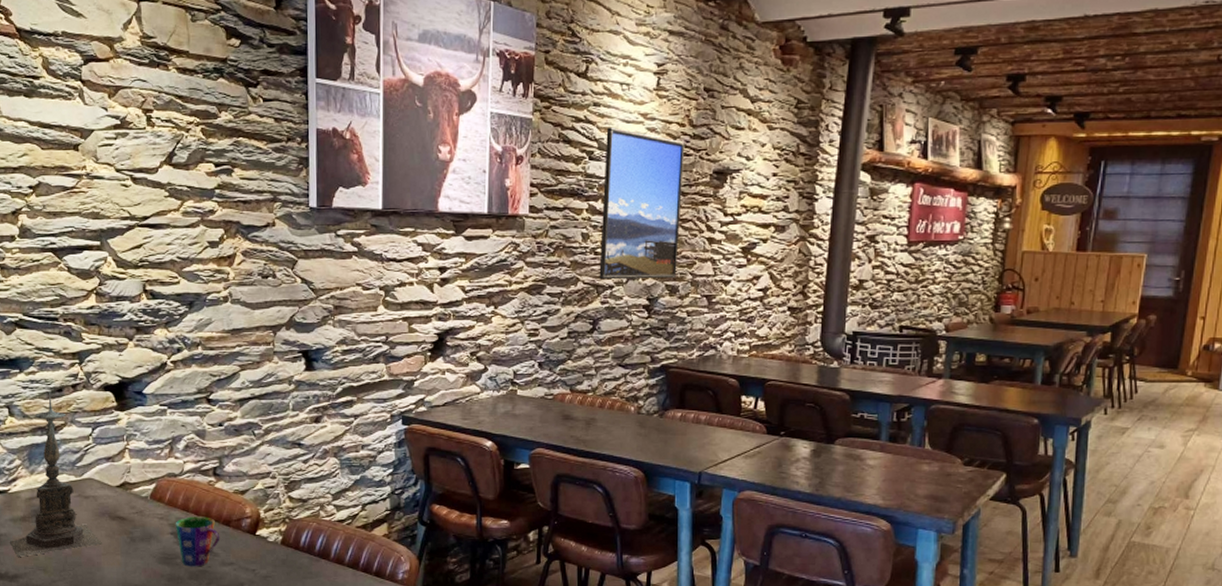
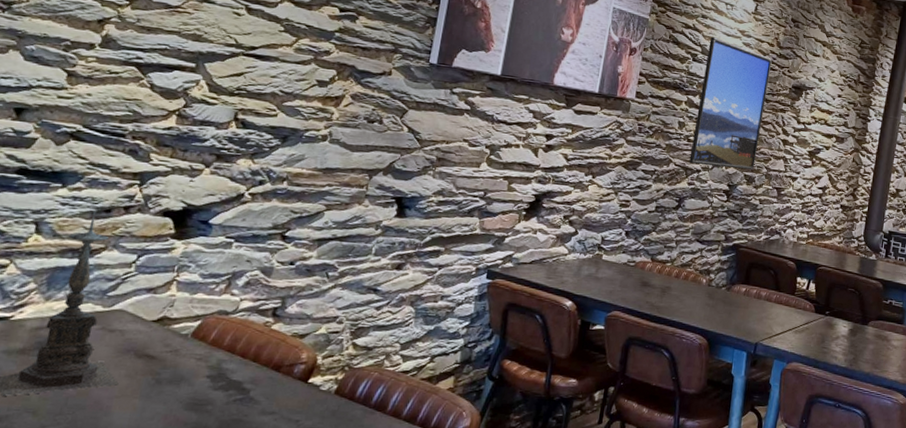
cup: present [175,516,220,567] -> none [213,359,266,415]

